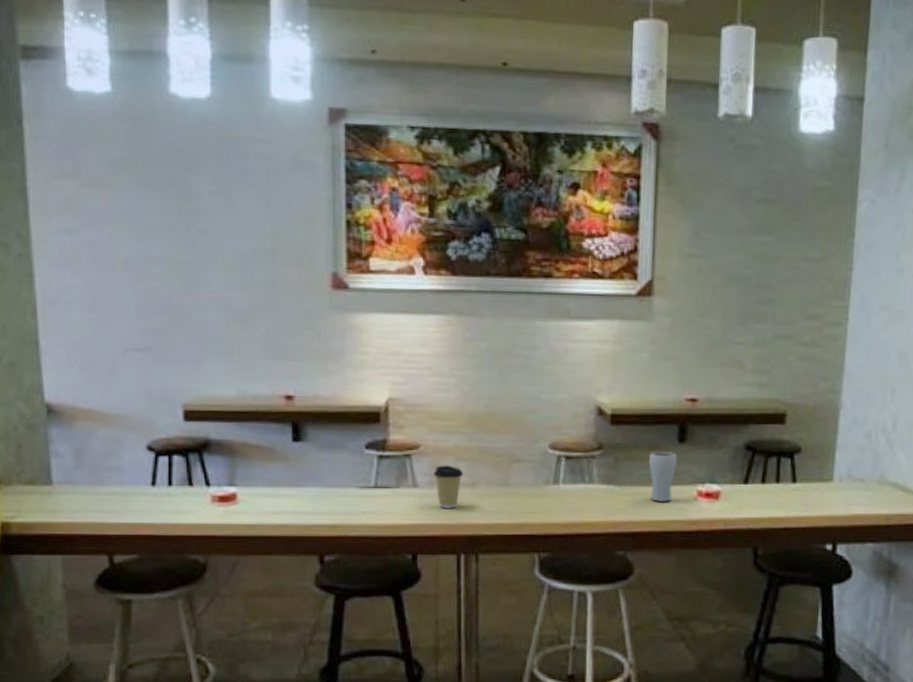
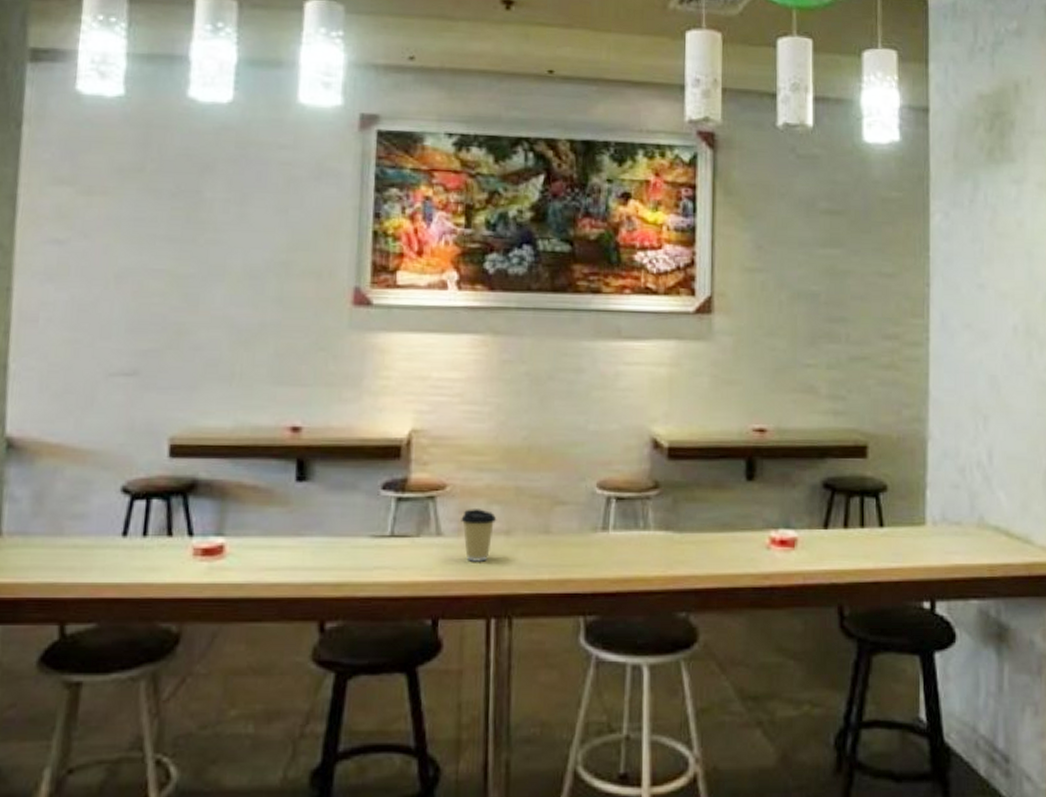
drinking glass: present [648,452,677,503] -> none [712,491,745,553]

